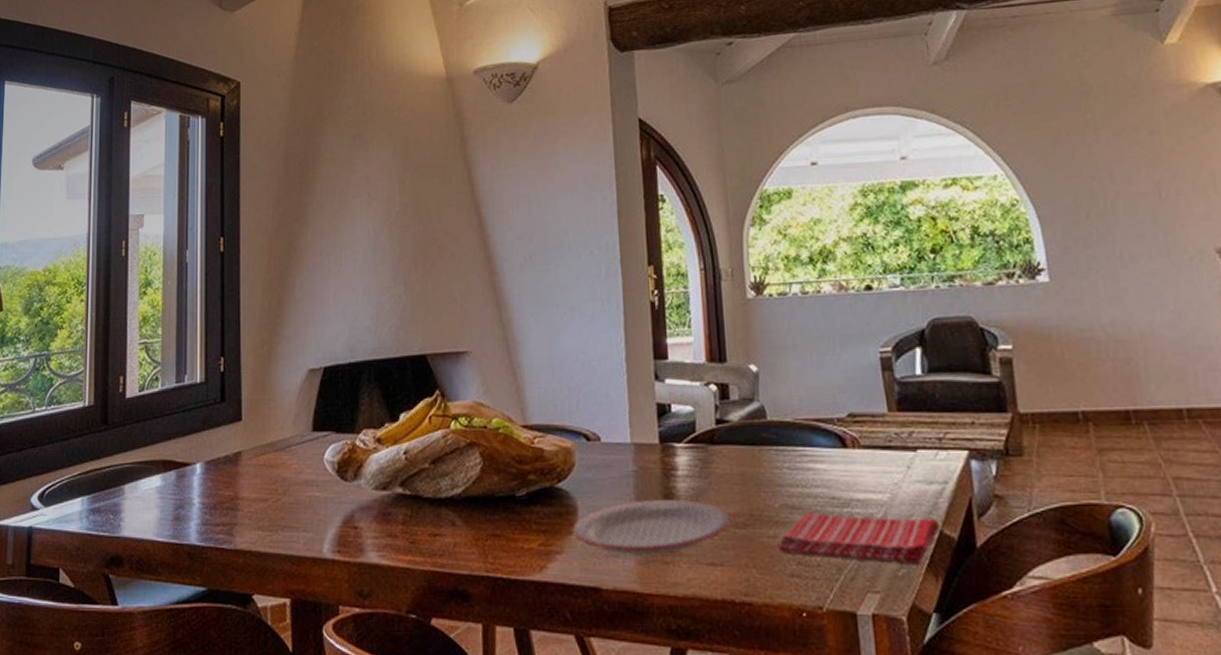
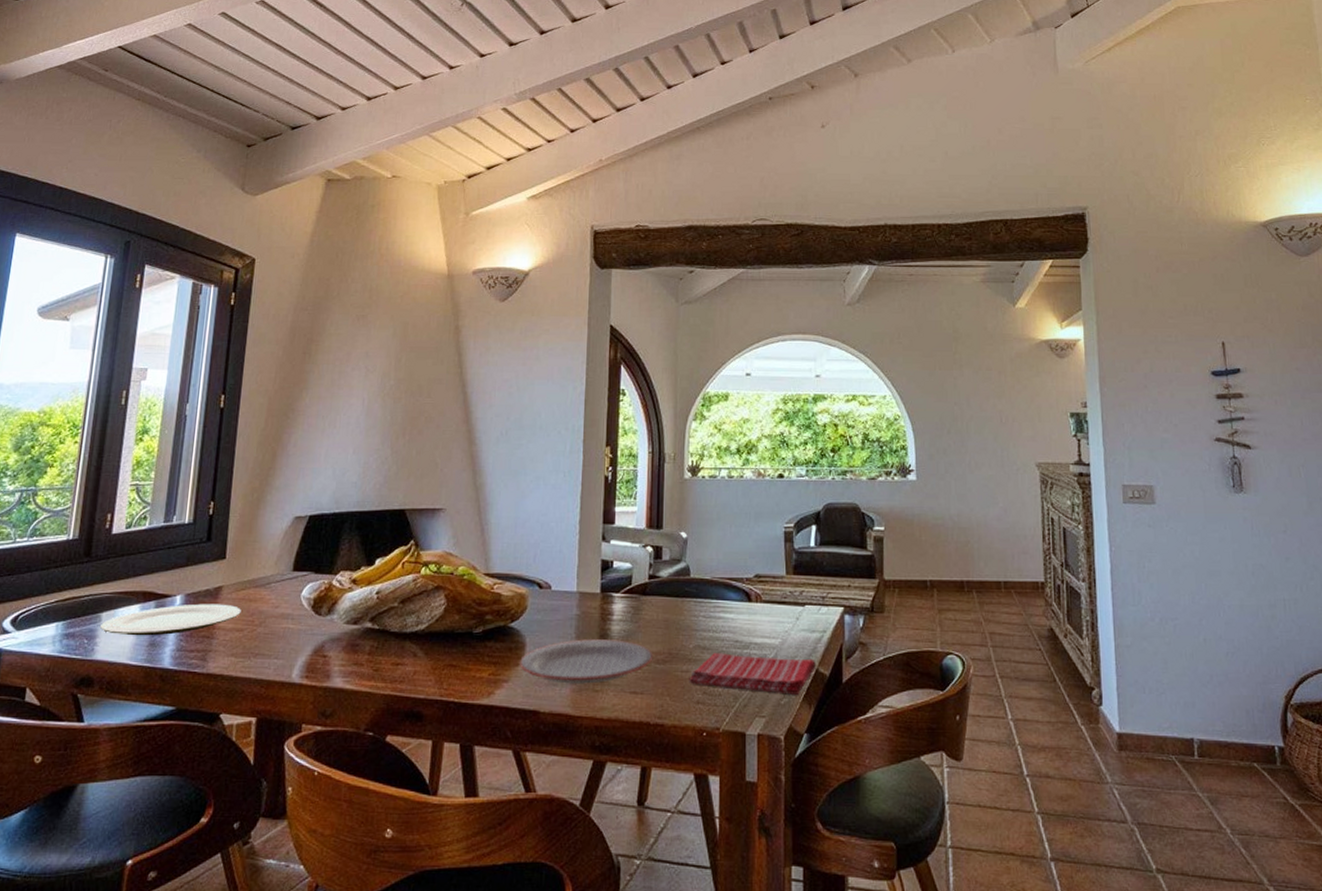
plate: none [124,471,263,510] -> present [100,603,241,636]

